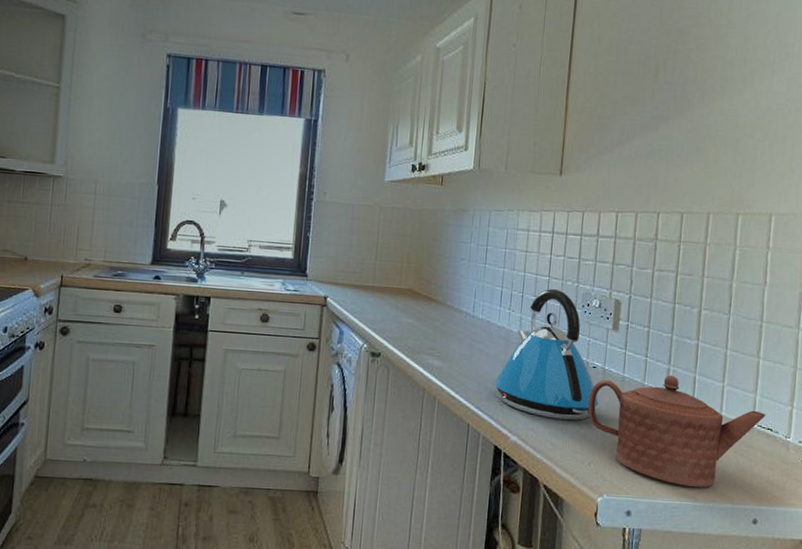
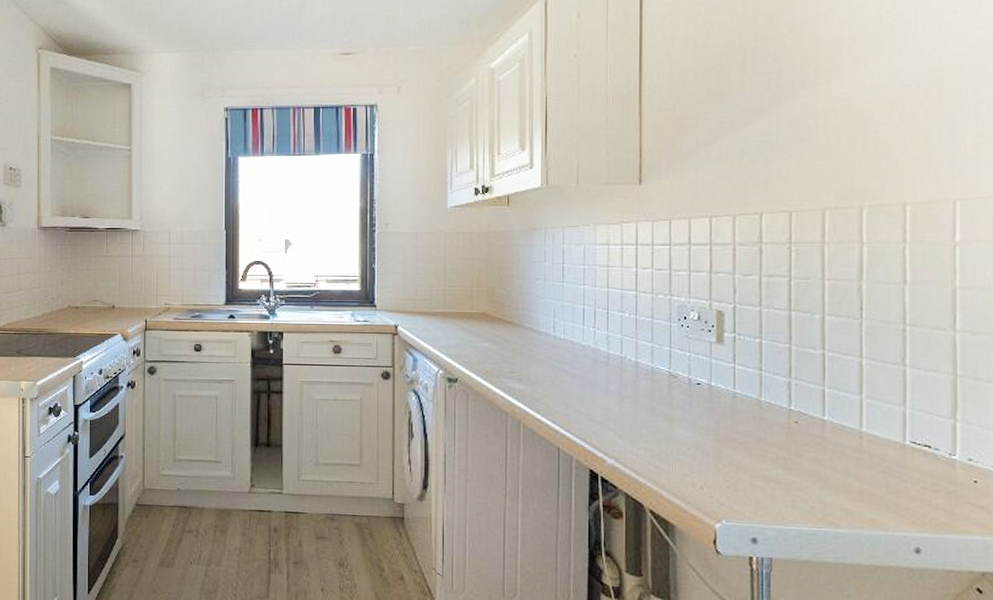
kettle: present [494,289,600,421] -> none [584,304,709,442]
teapot: present [588,375,766,488] -> none [695,390,921,513]

